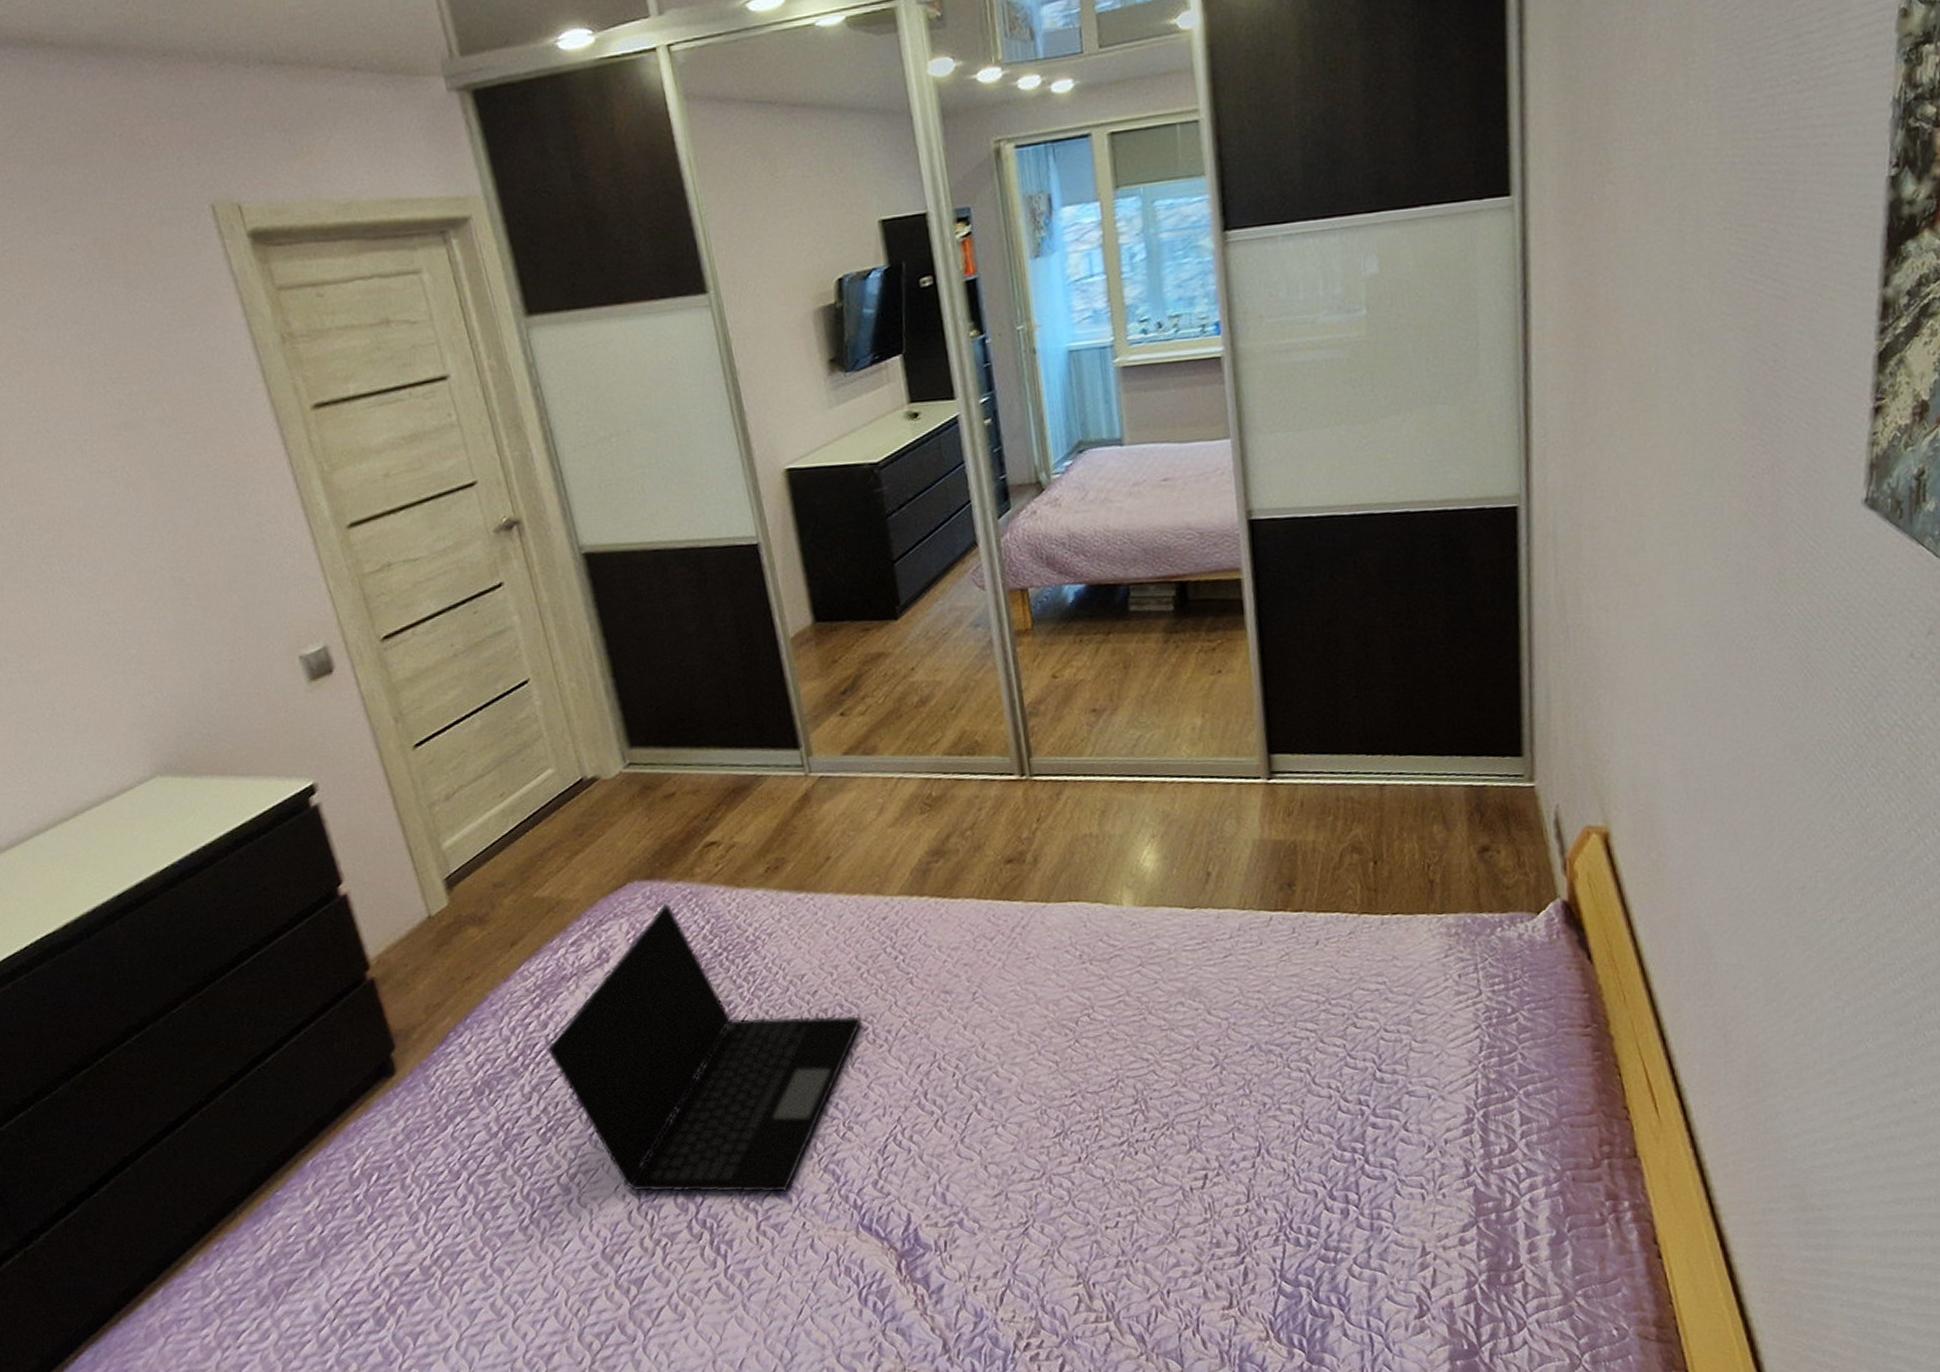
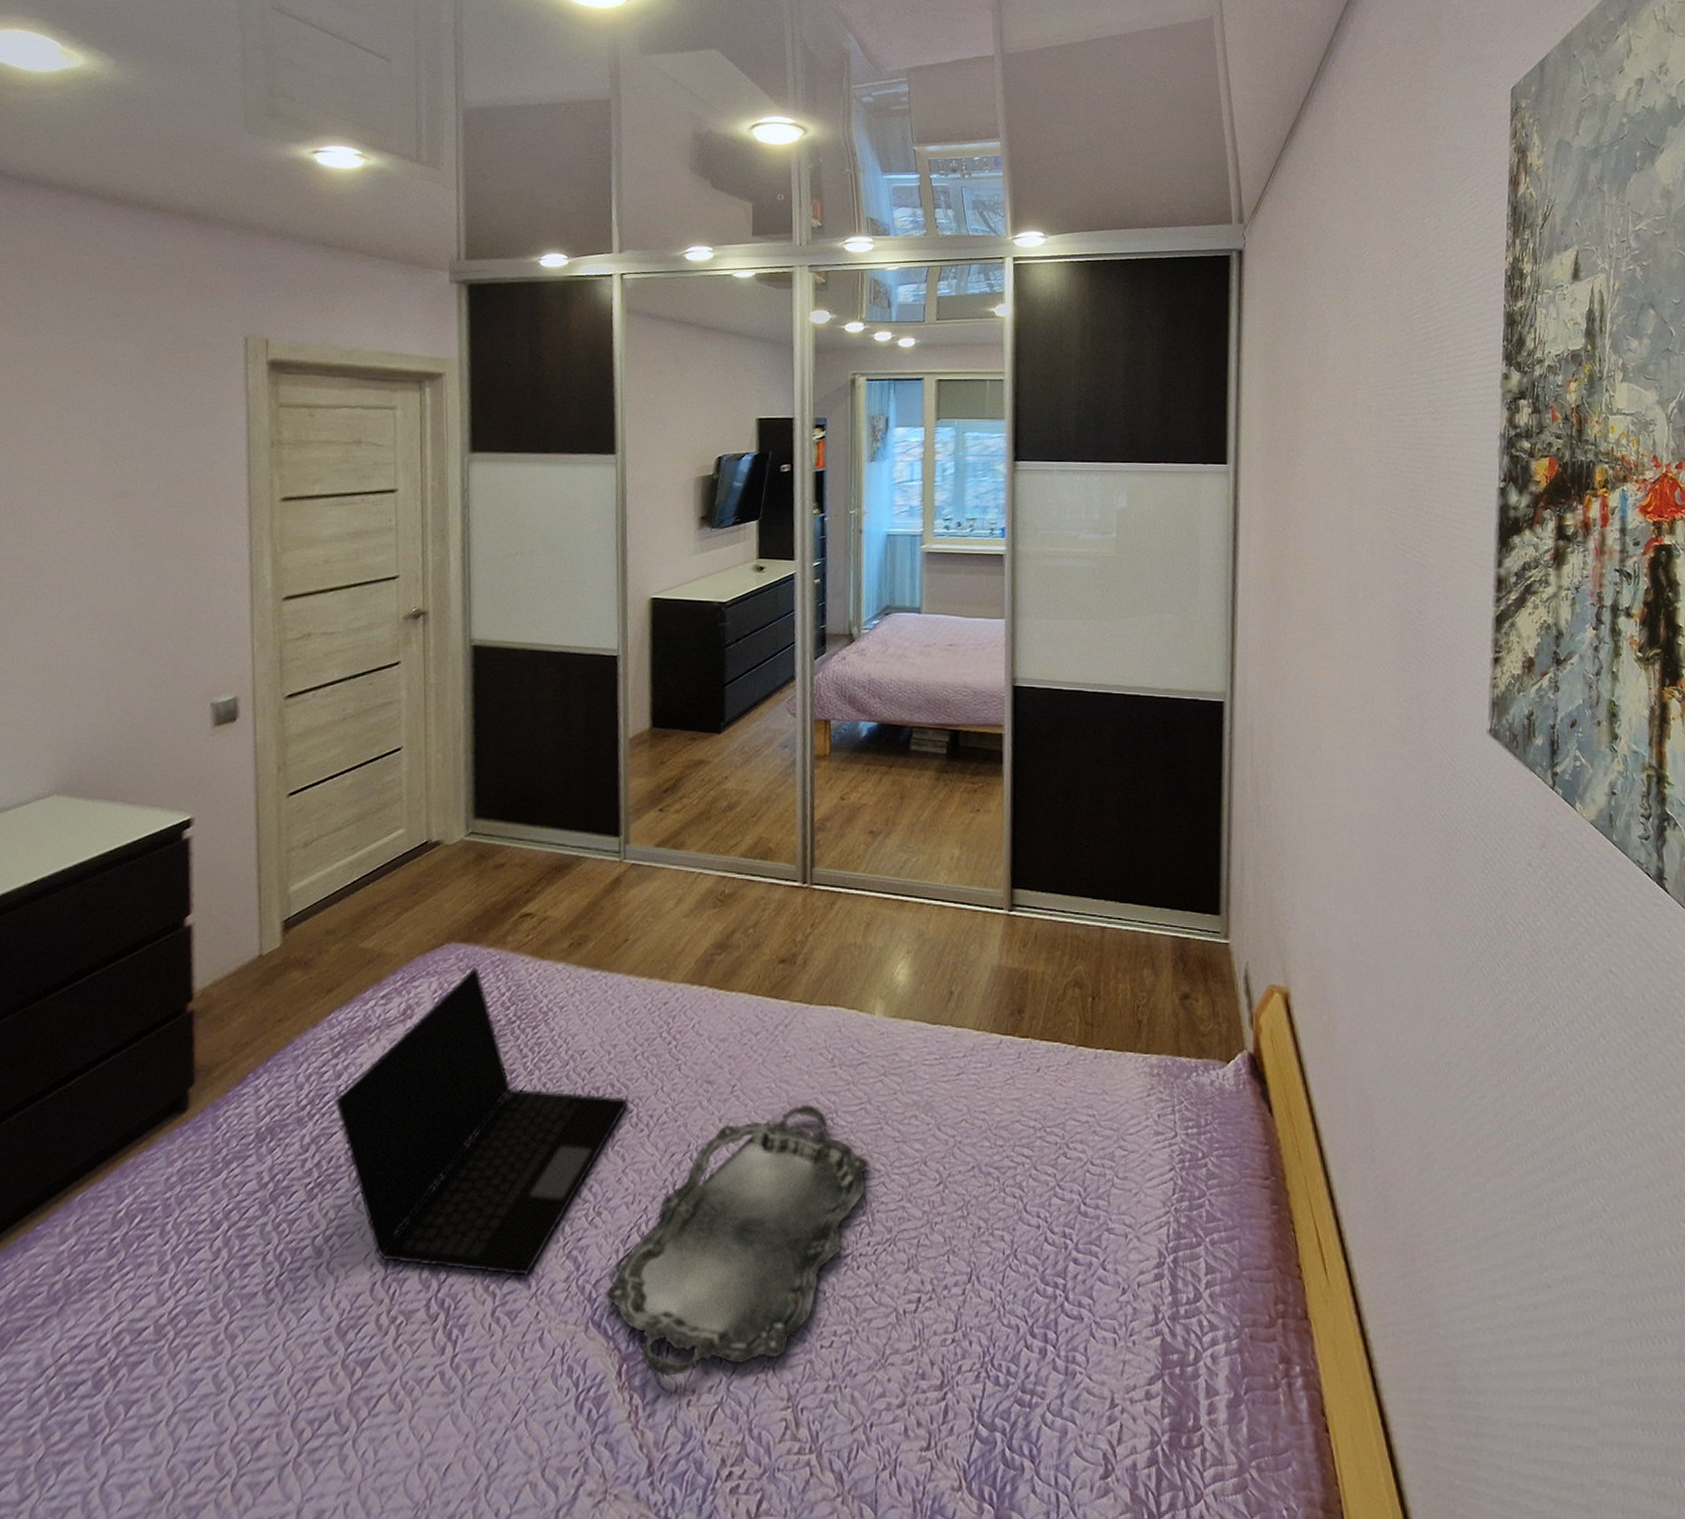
serving tray: none [872,1003,1136,1268] -> present [606,1104,869,1377]

